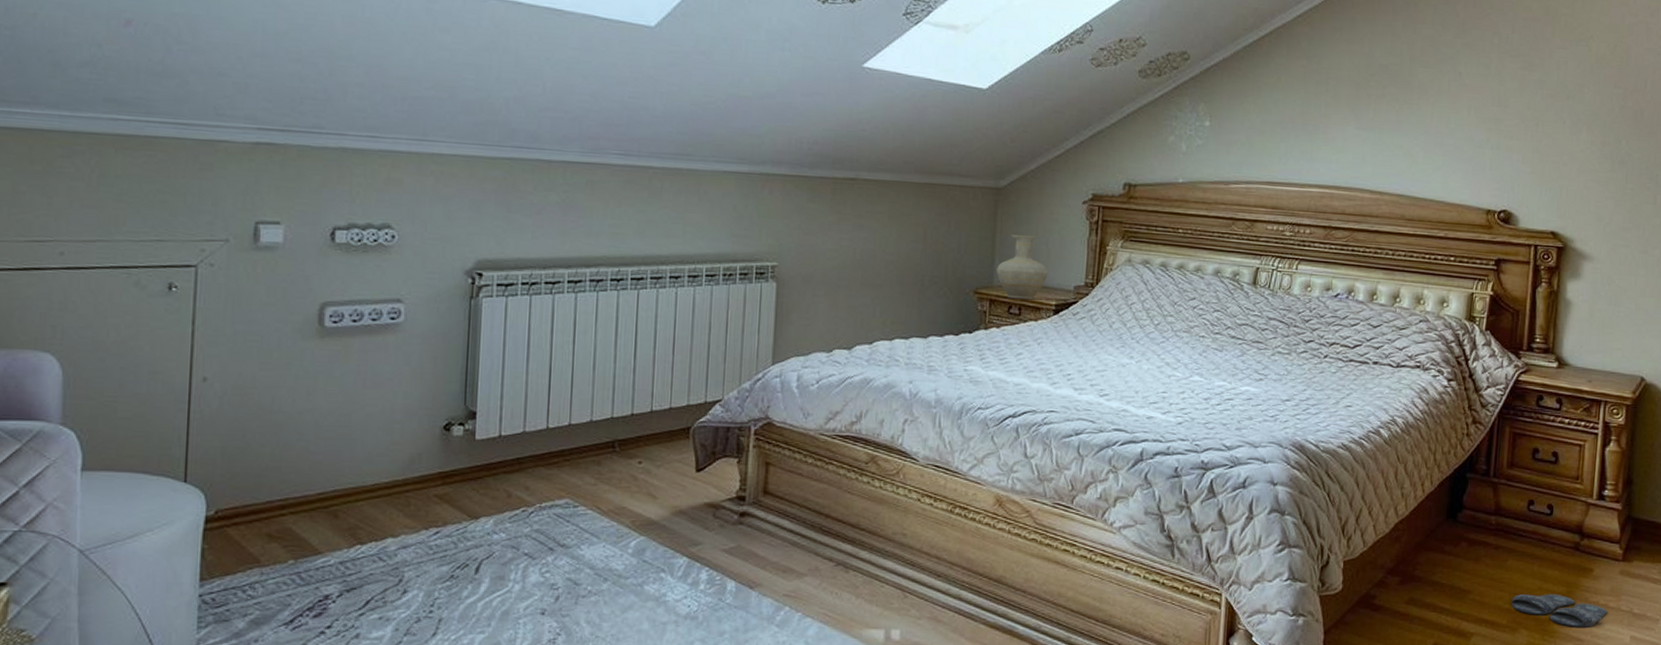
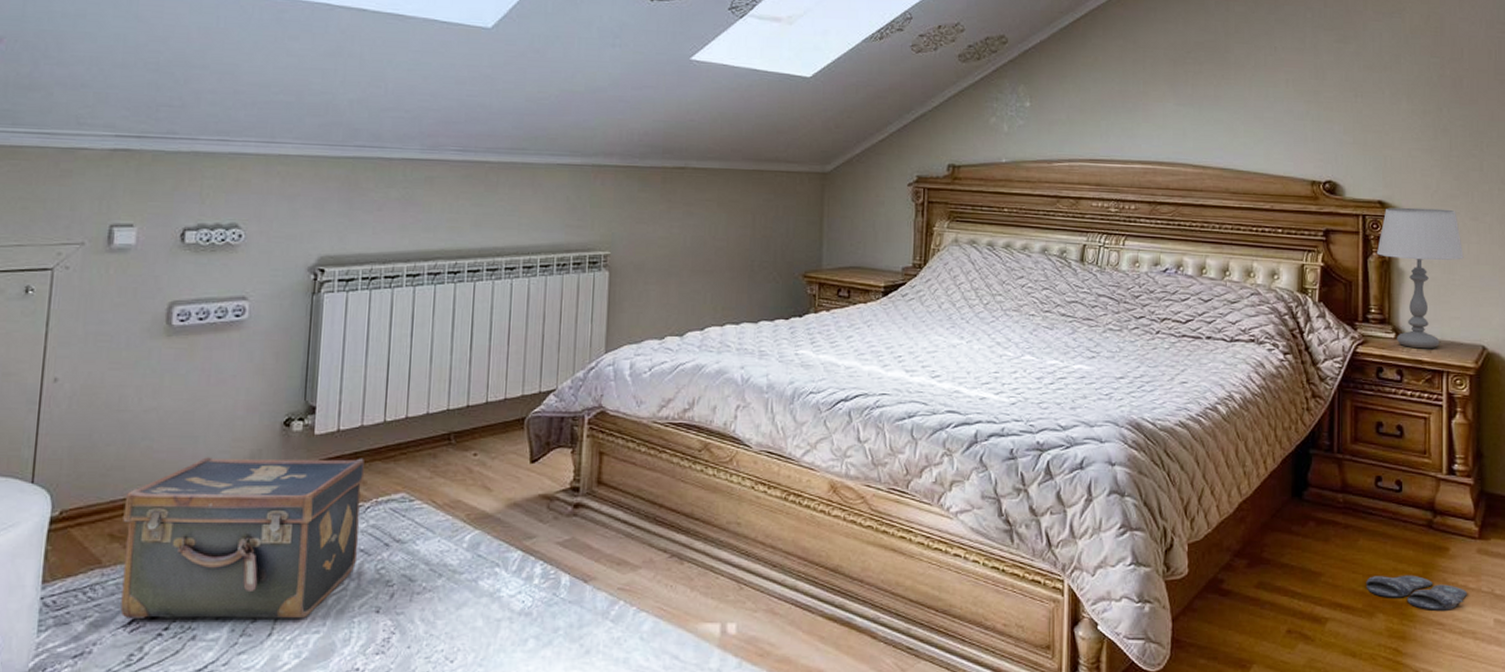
suitcase: none [281,460,528,620] -> present [120,457,365,620]
vase: present [996,235,1048,300] -> none [825,218,876,282]
table lamp: none [1545,238,1631,379] -> present [1376,207,1464,349]

